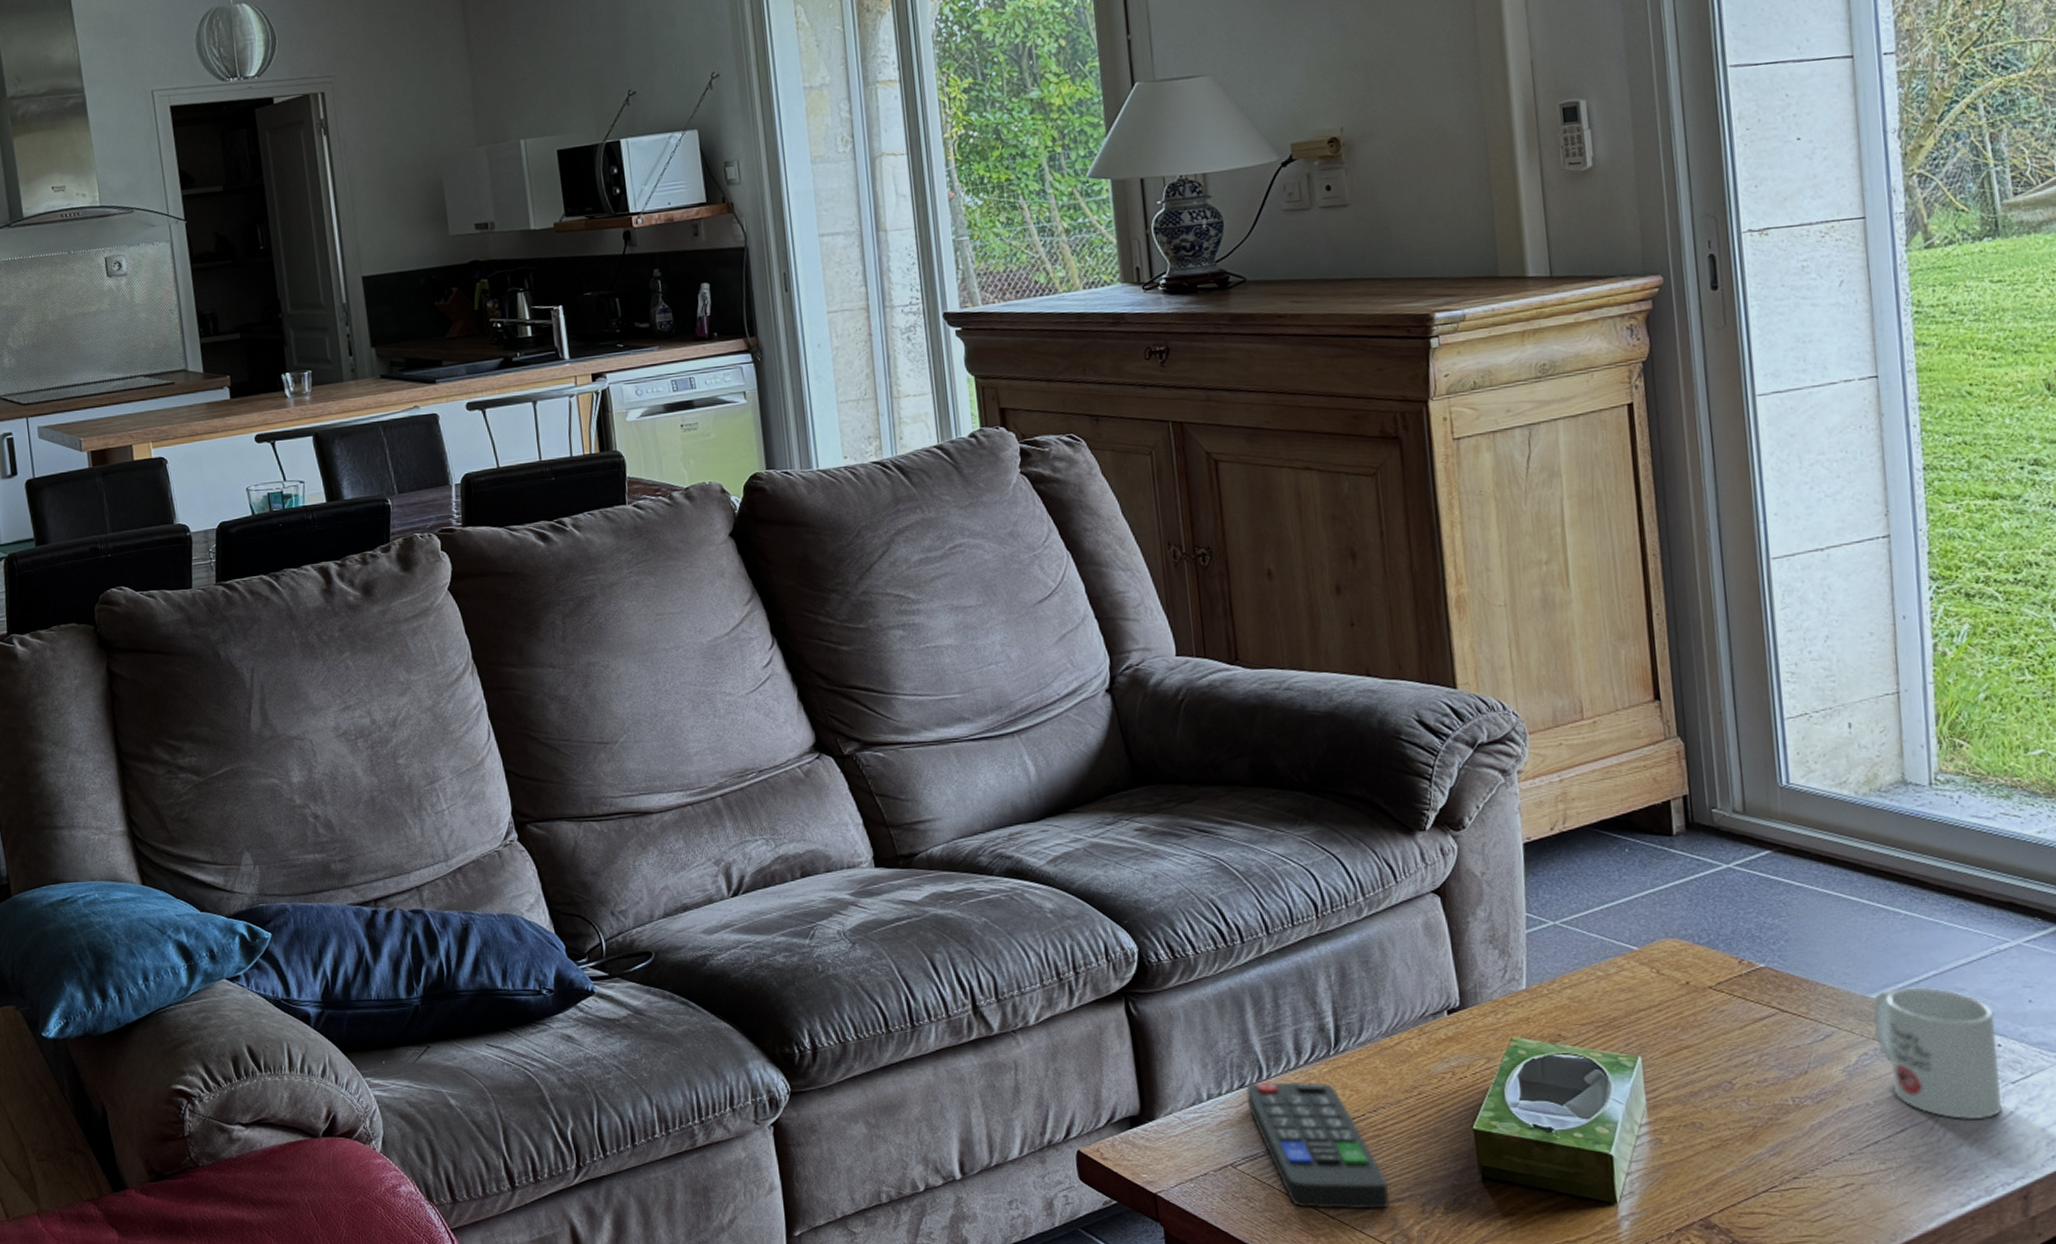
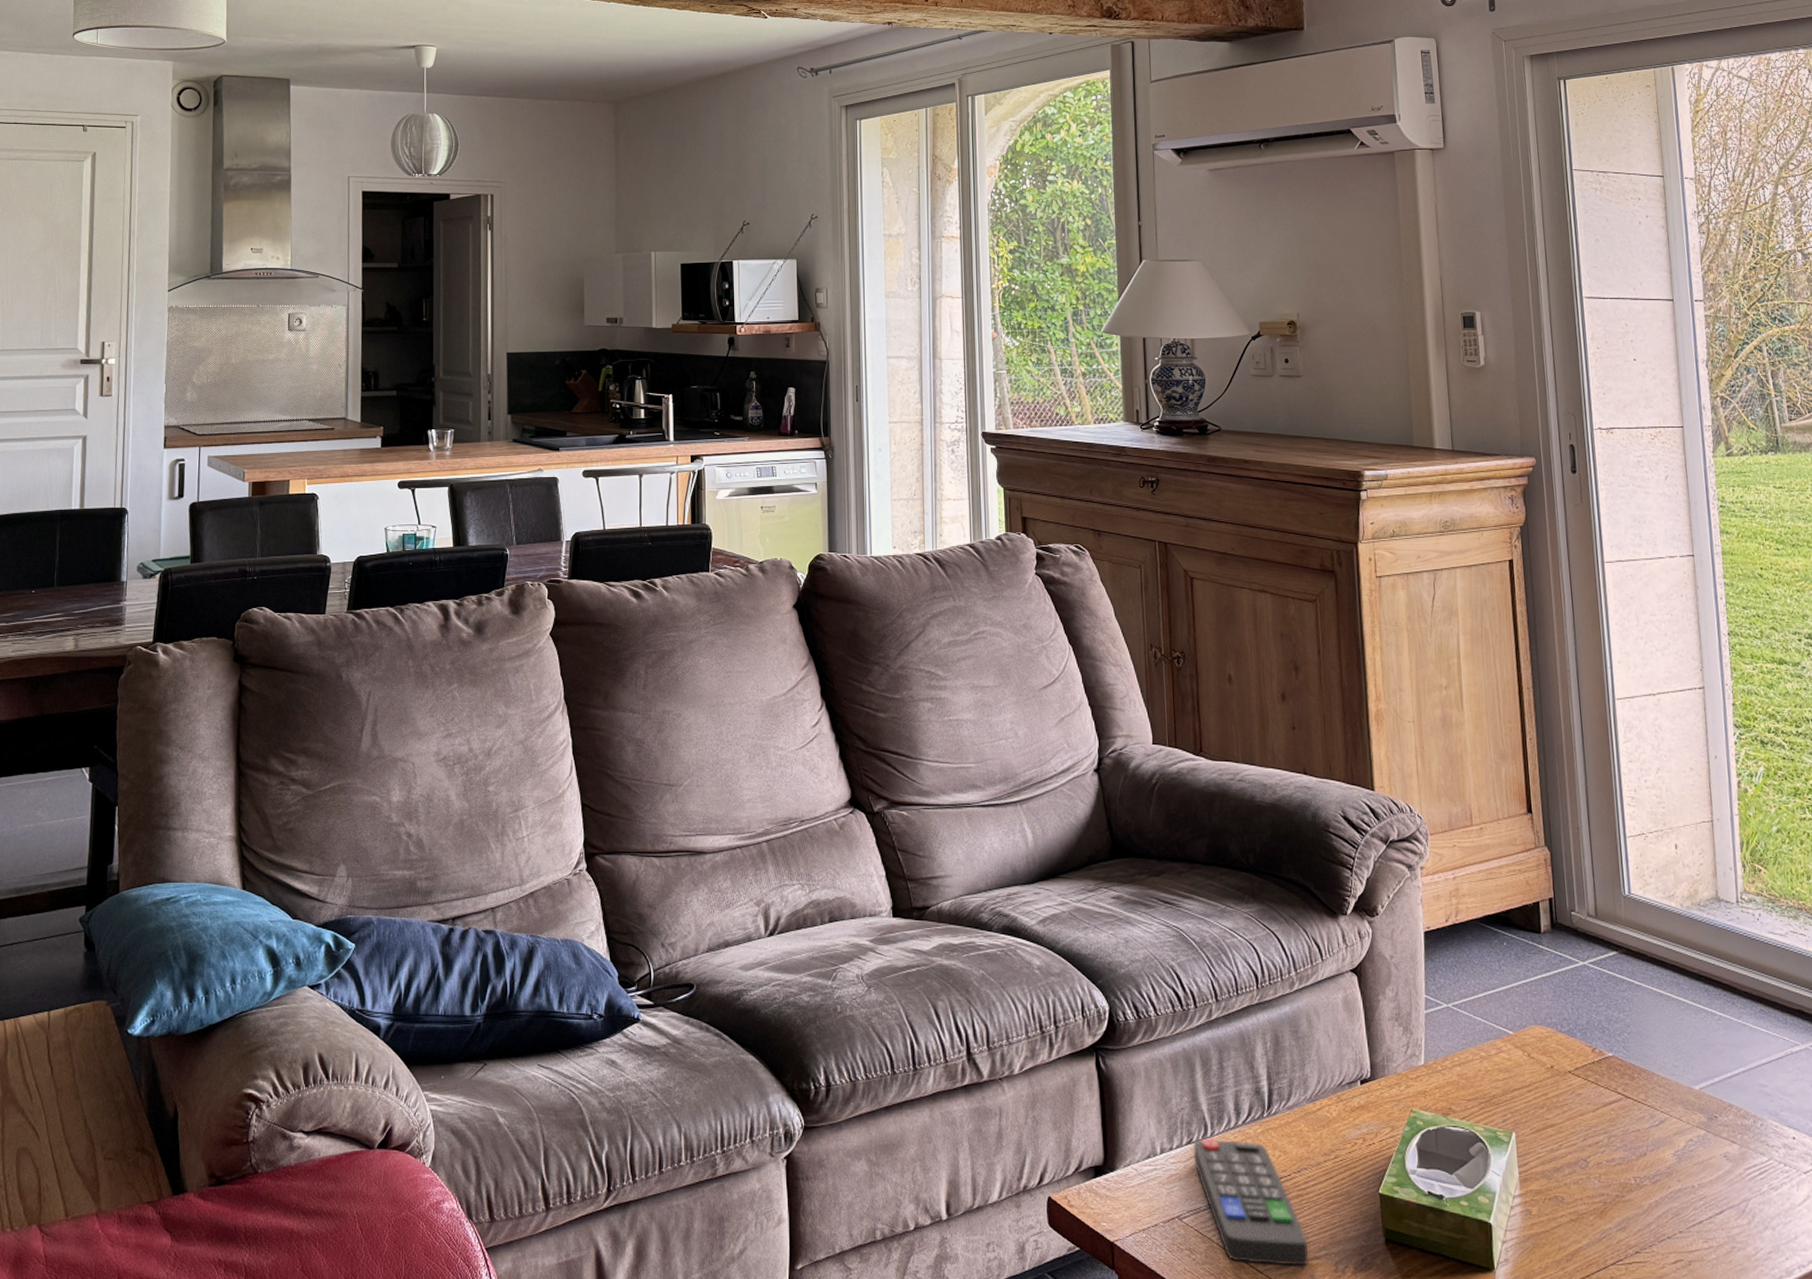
mug: present [1873,987,2002,1119] -> none [1696,1082,1797,1205]

